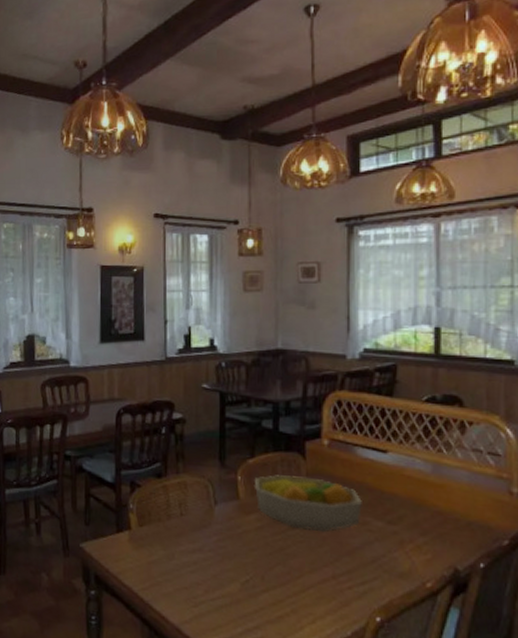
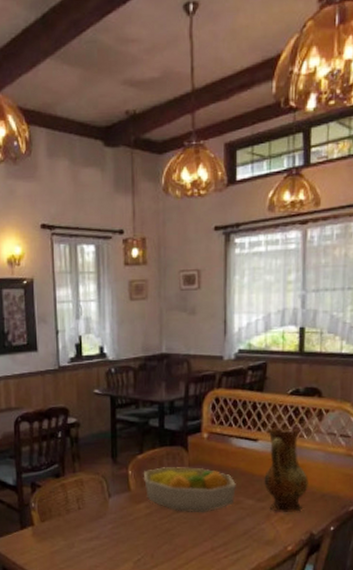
ceramic jug: none [396,438,450,541] -> present [264,427,309,512]

